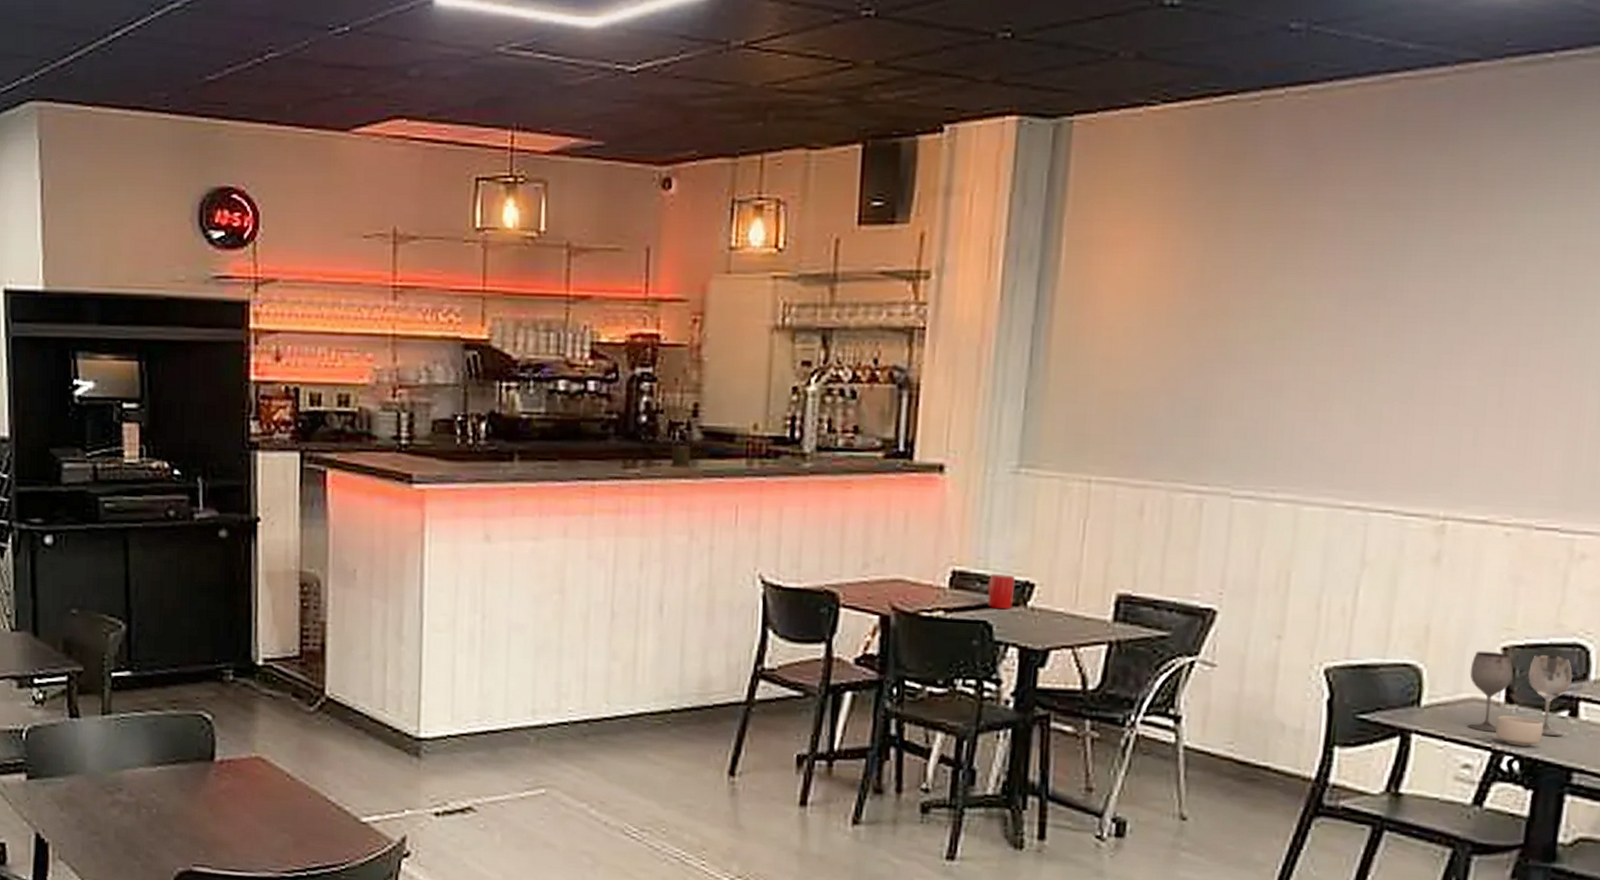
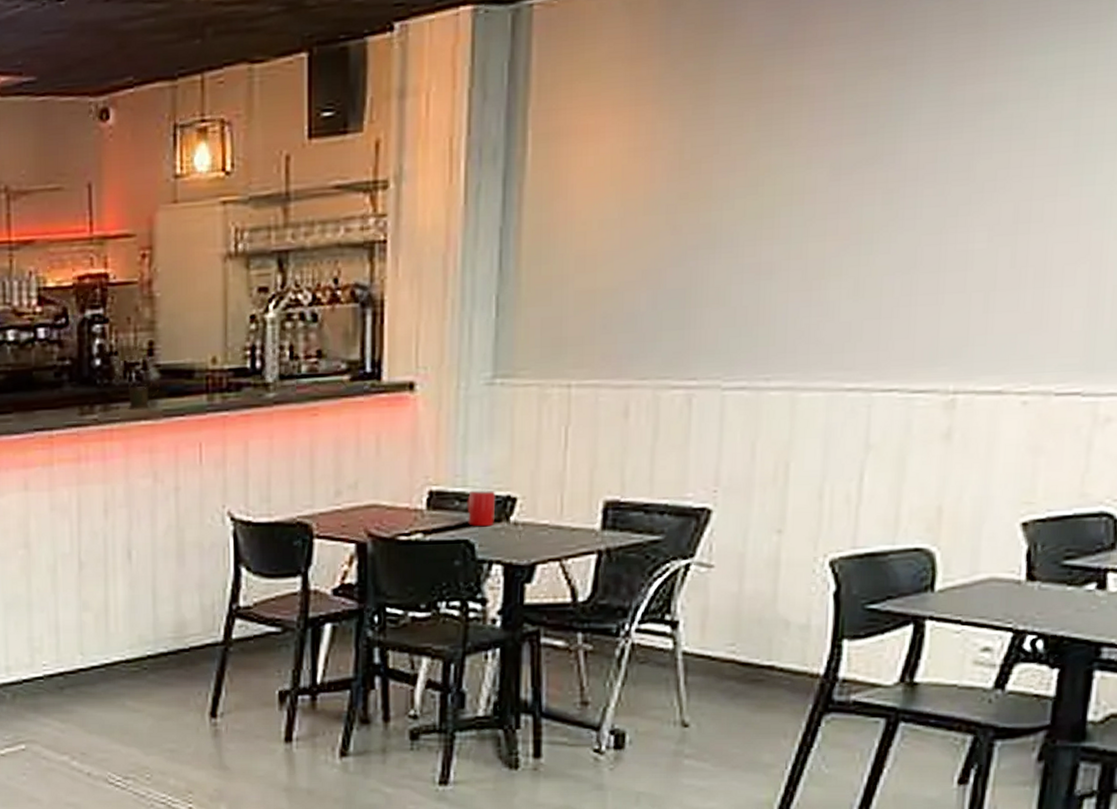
wineglass: present [1469,651,1572,736] -> none [987,526,1099,612]
mug: present [1495,715,1544,747] -> none [1017,593,1070,624]

